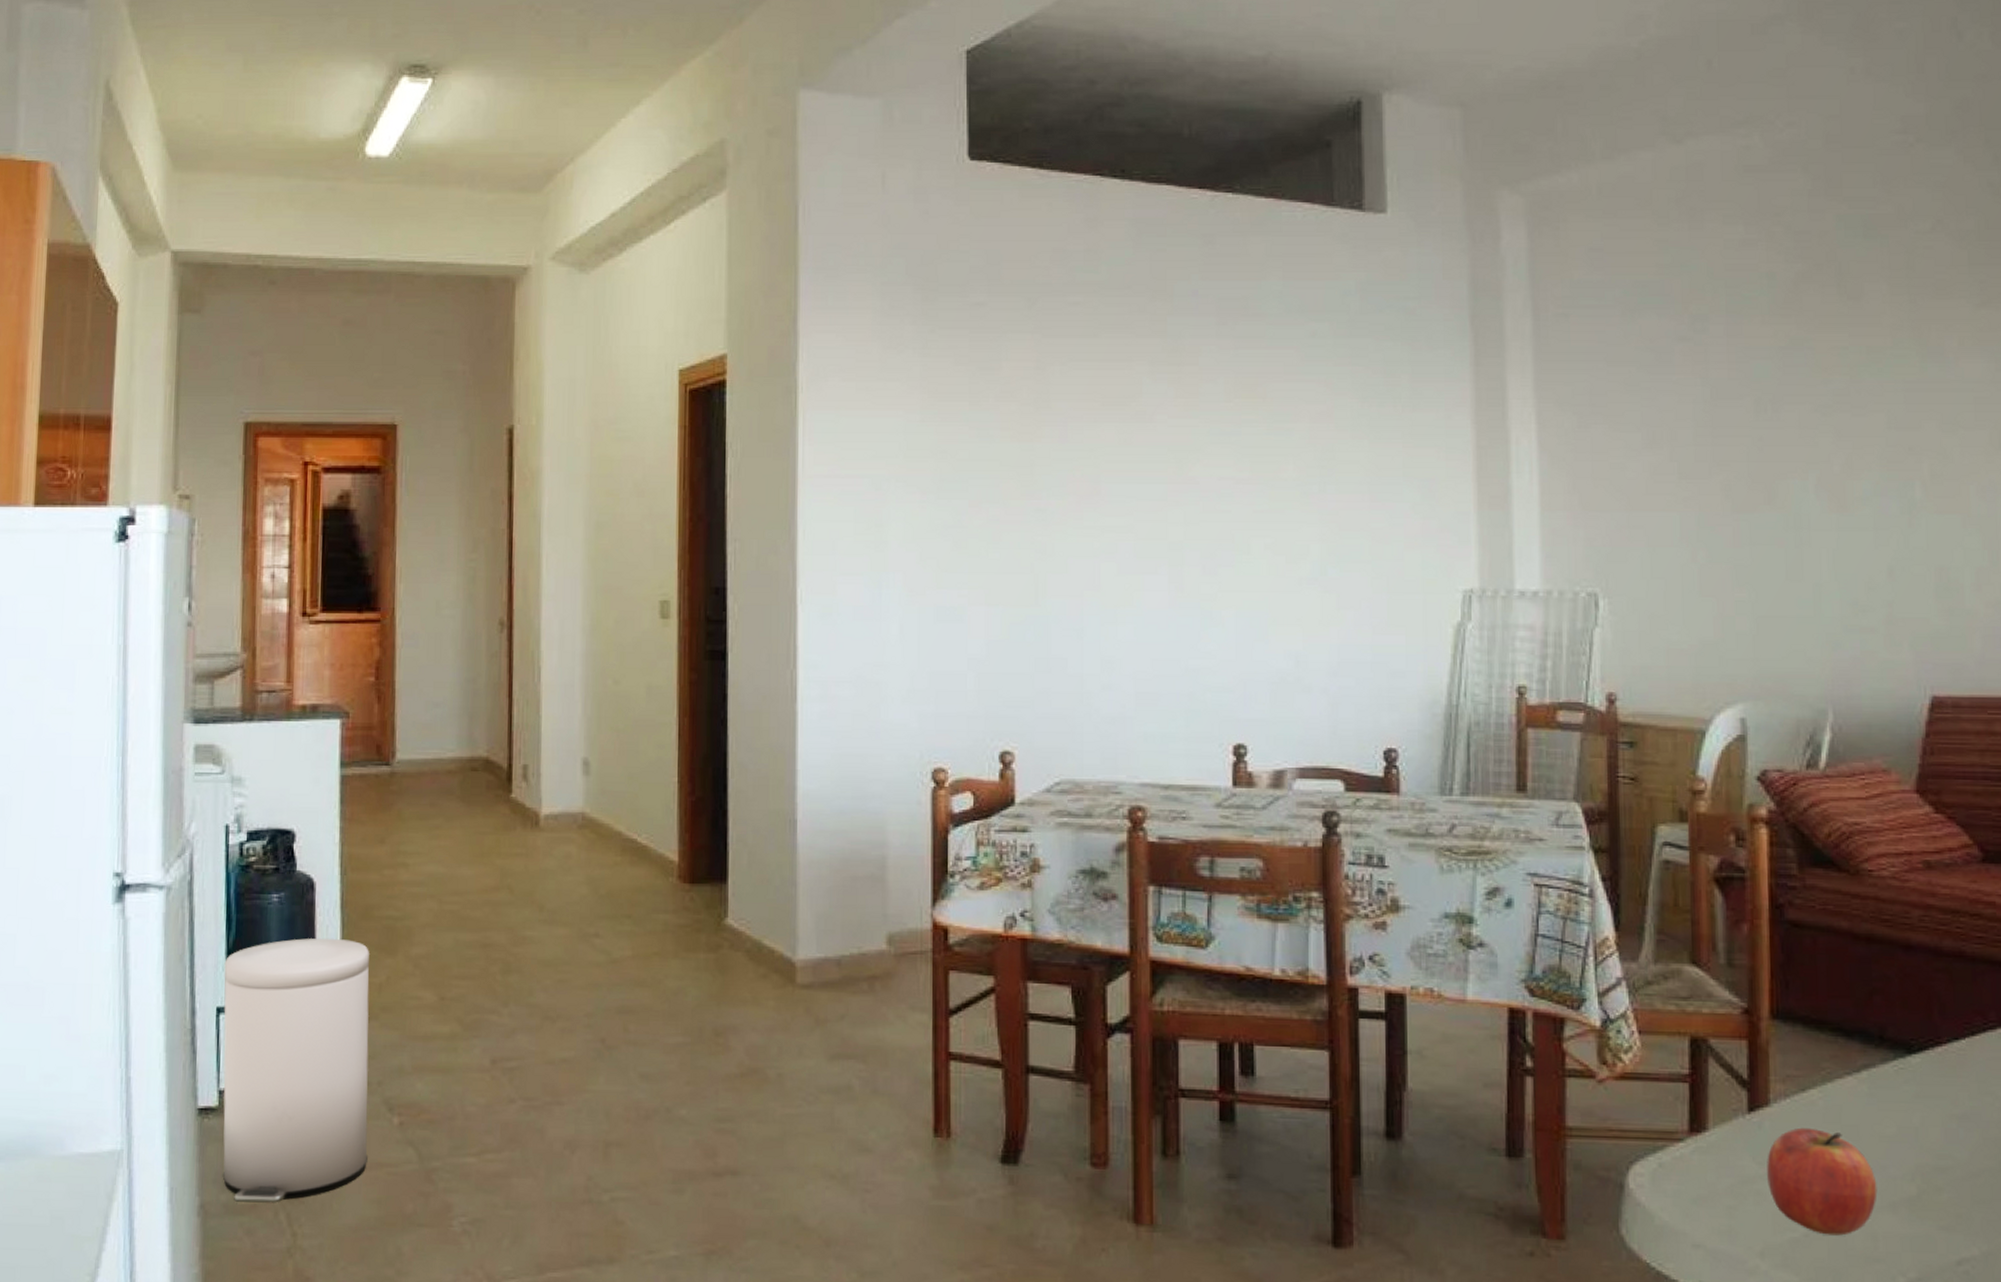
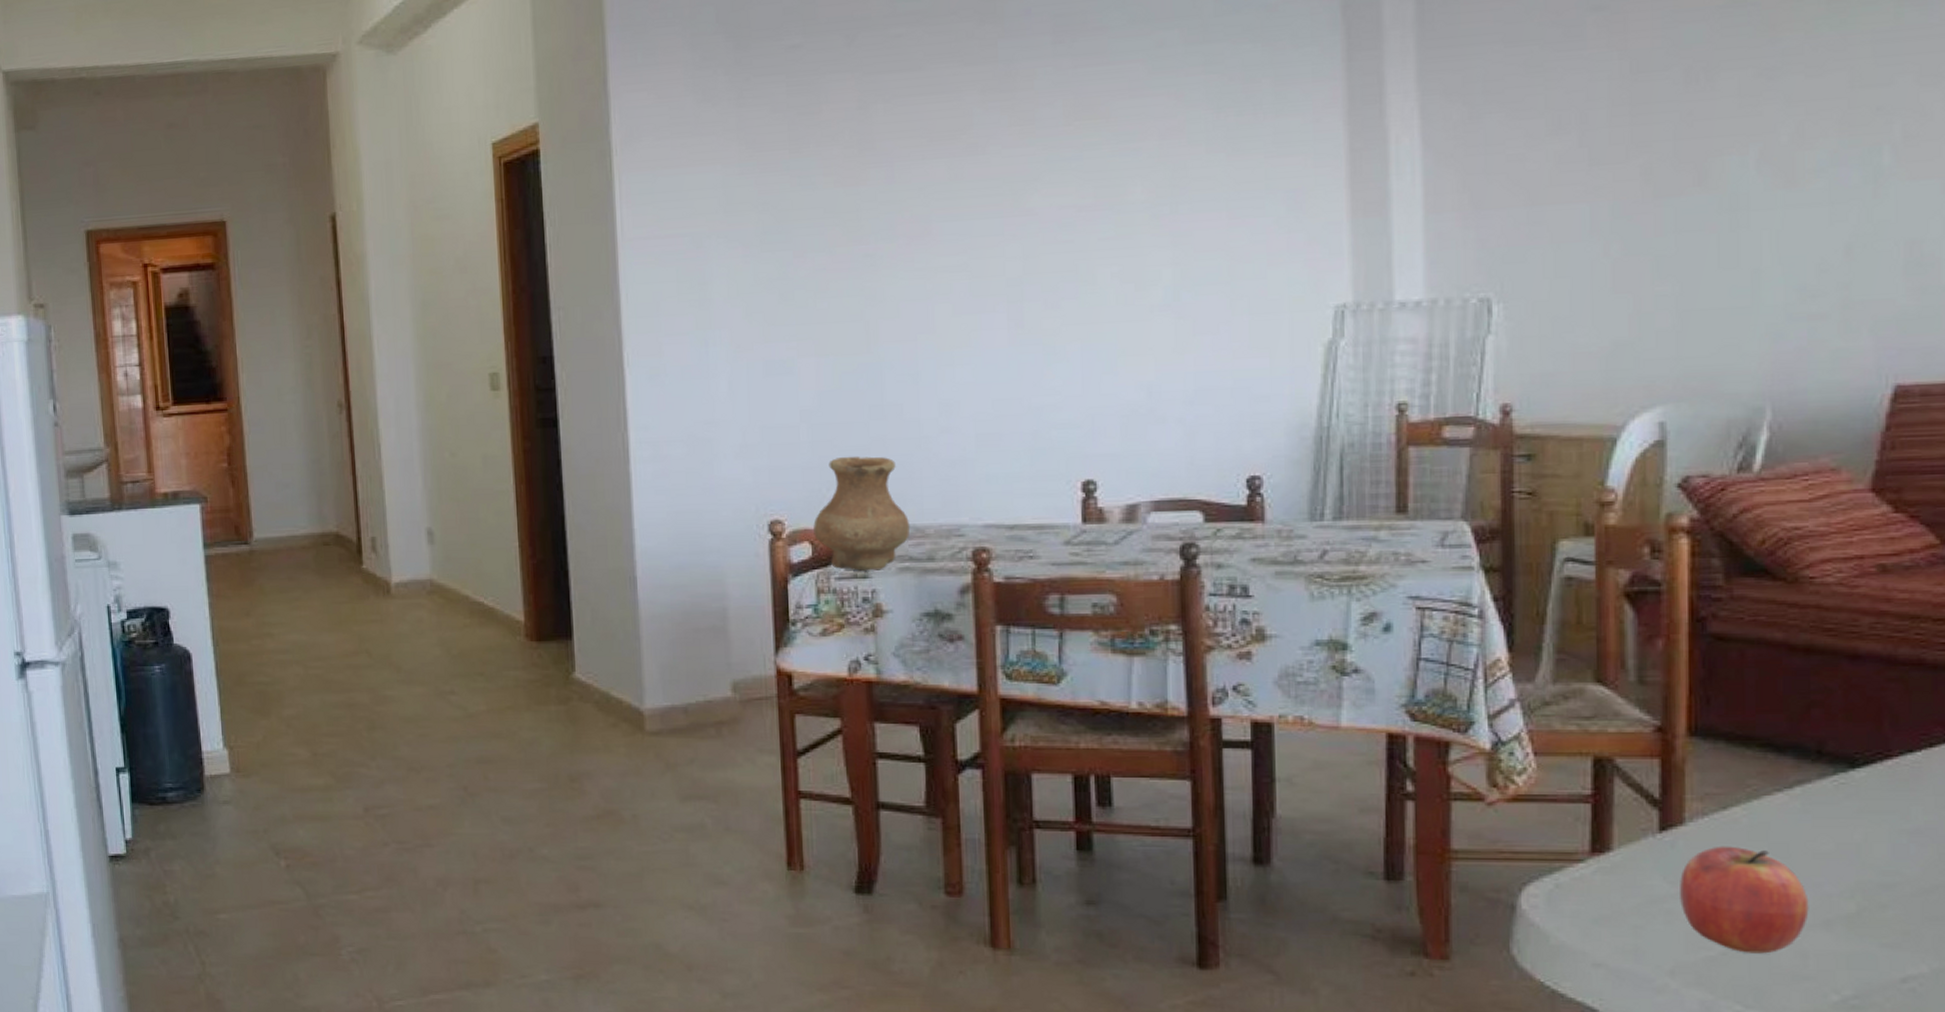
pedal bin: present [222,938,370,1203] -> none [118,703,261,937]
vase: none [976,707,1070,825] -> present [813,456,911,571]

